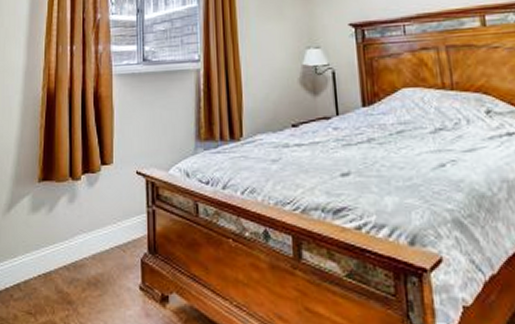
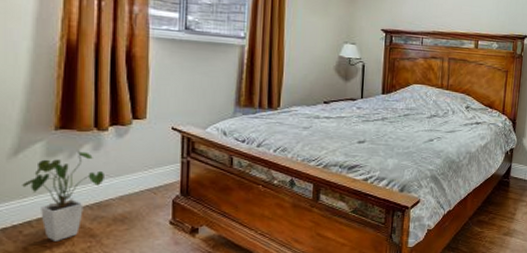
house plant: none [13,203,79,308] -> present [22,150,104,241]

